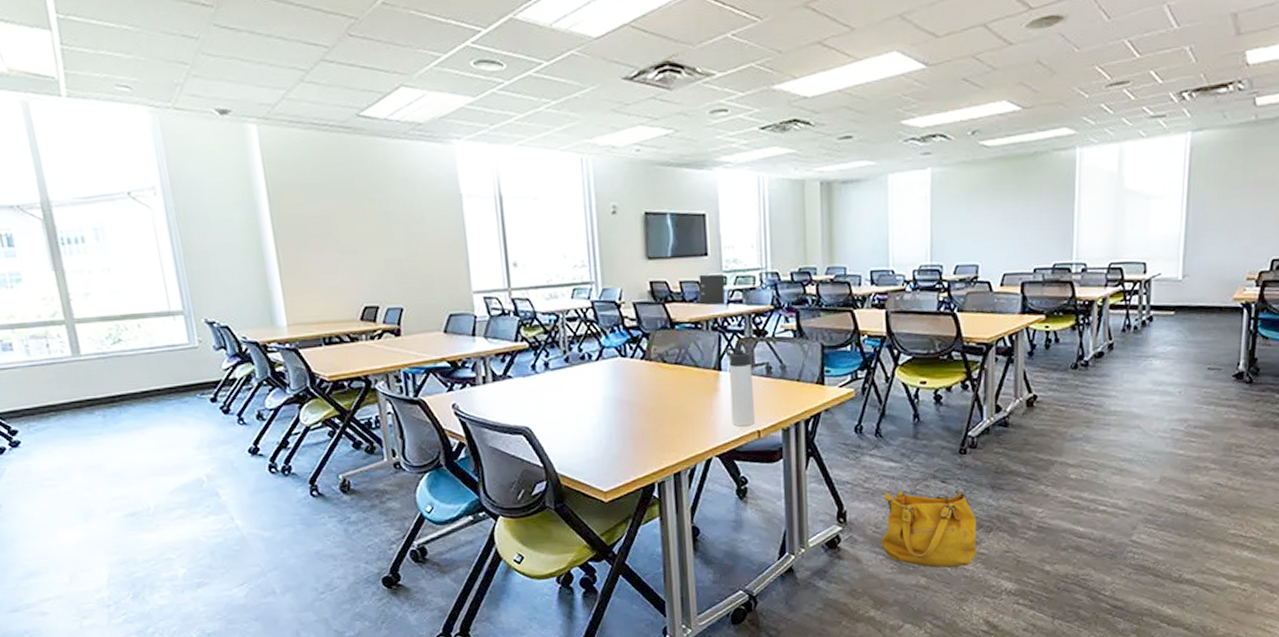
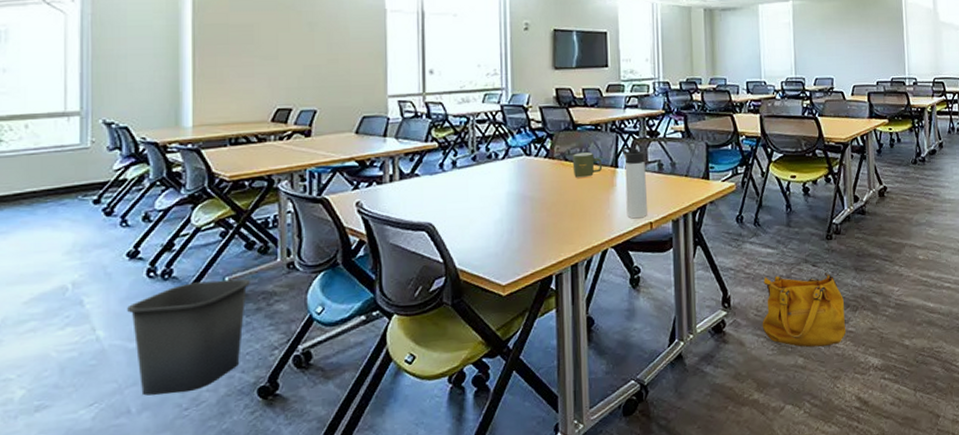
waste bin: none [257,476,363,579] -> present [127,278,250,396]
mug: none [671,353,705,383] -> present [572,152,603,179]
binder: present [698,274,725,305] -> none [599,82,623,109]

